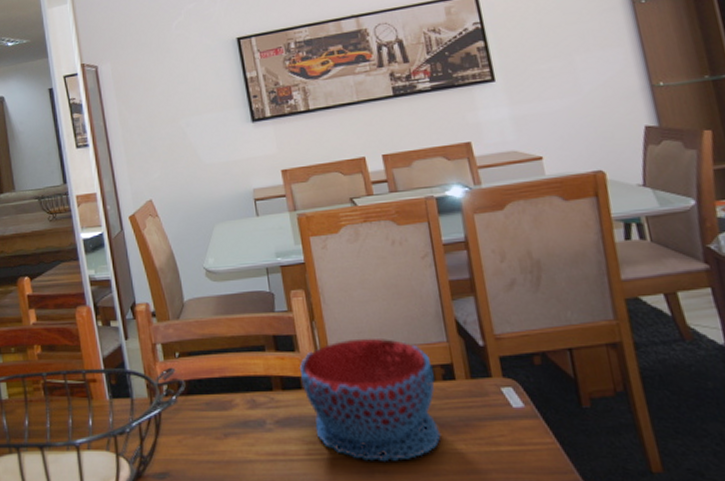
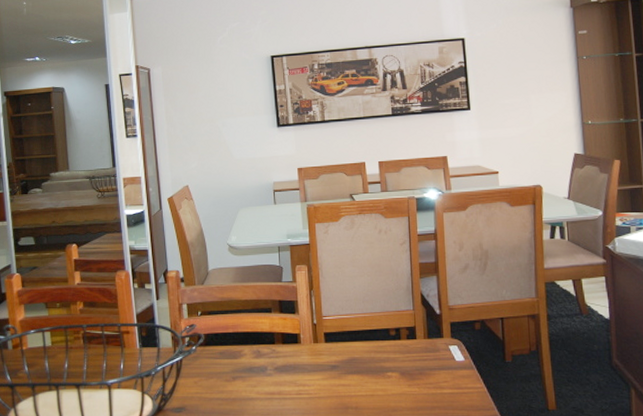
bowl: present [300,337,441,461] -> none [298,305,401,400]

